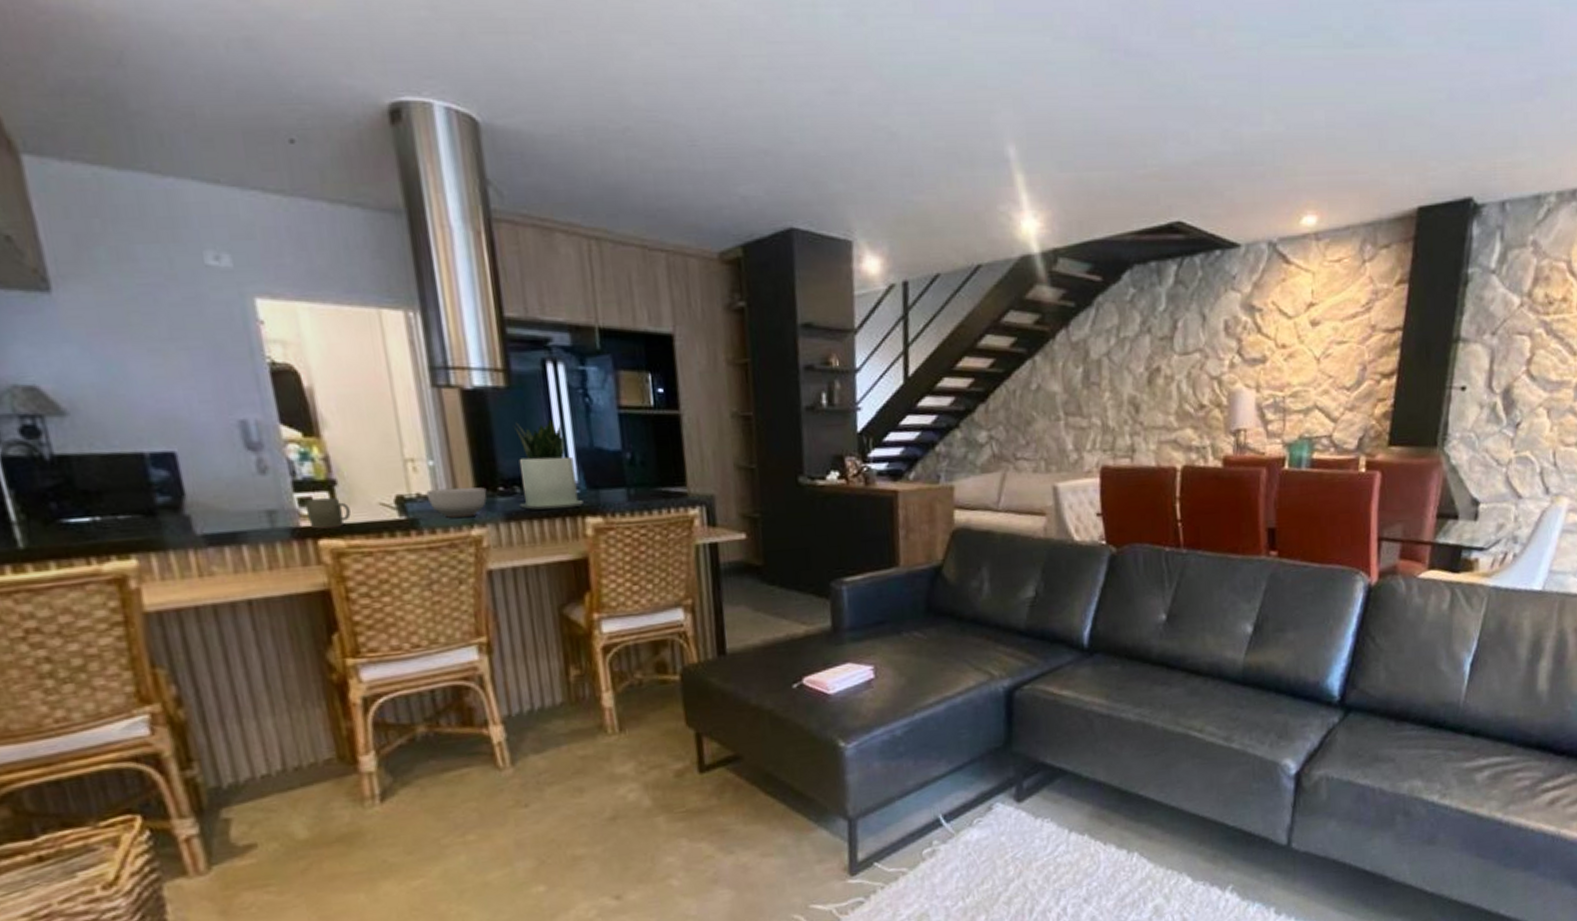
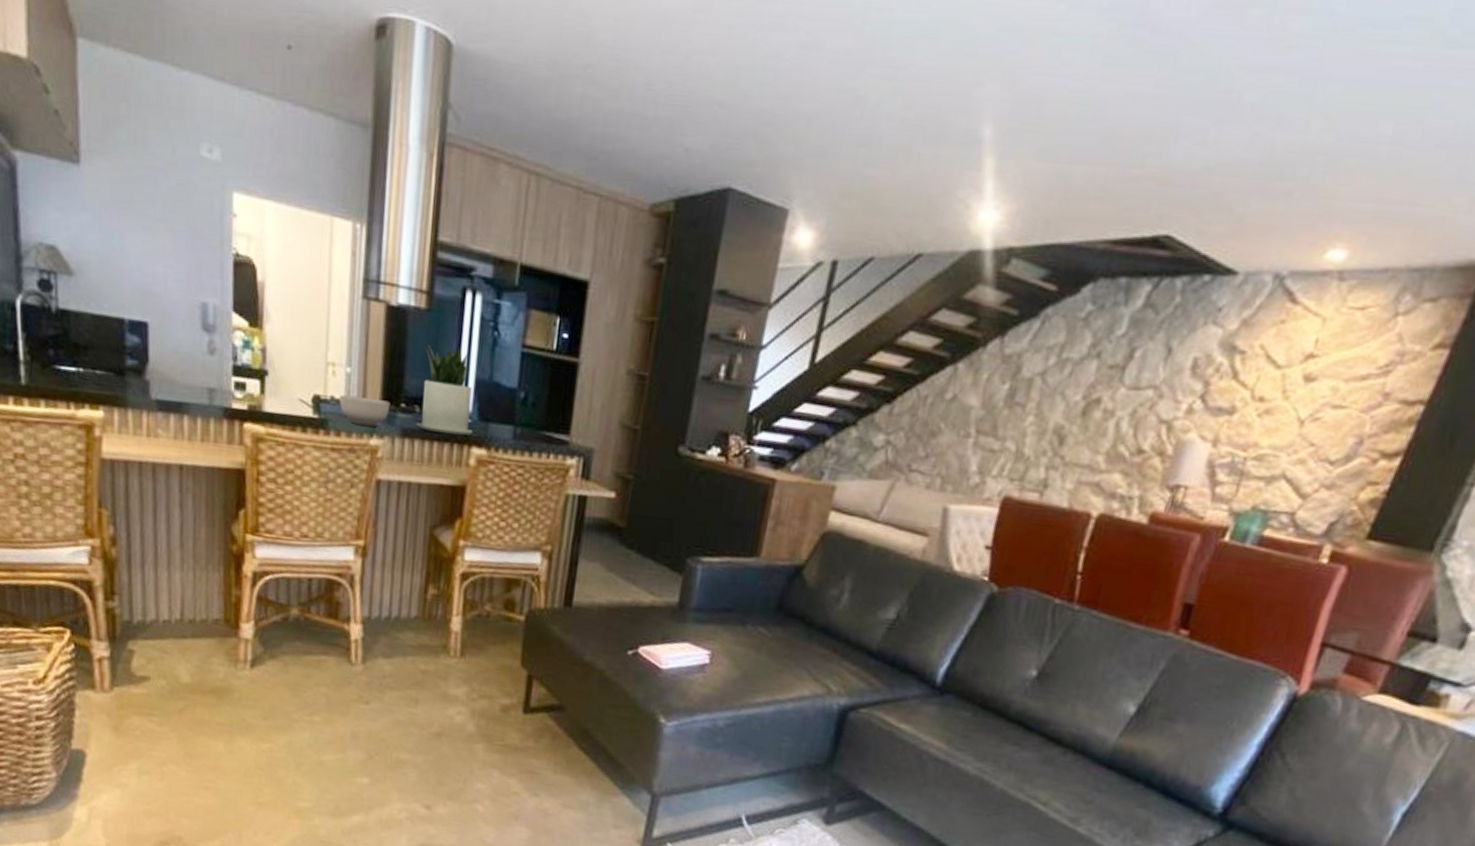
mug: present [305,497,351,529] -> none [239,384,274,415]

